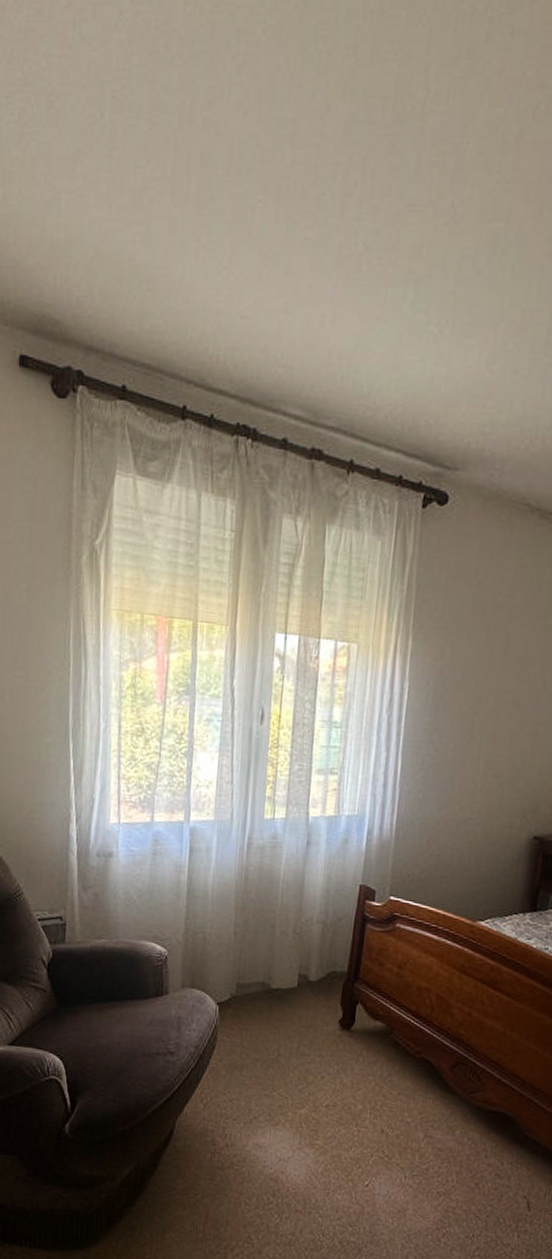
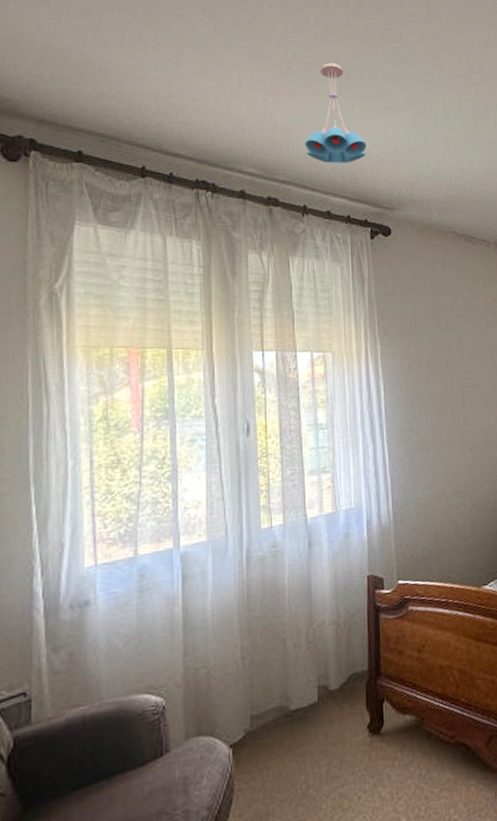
ceiling light fixture: none [362,257,437,405] -> present [305,62,367,163]

